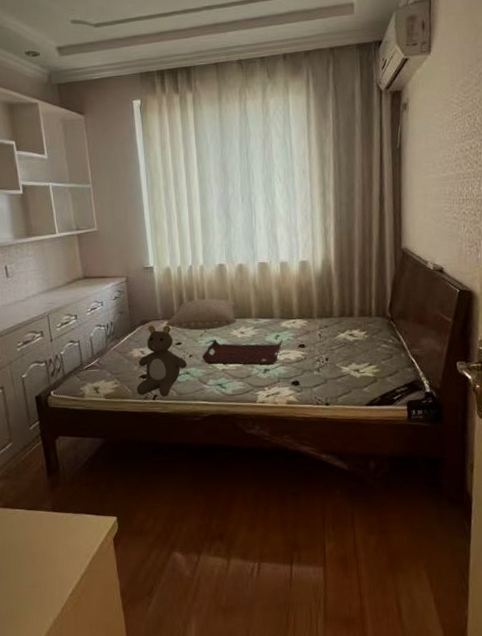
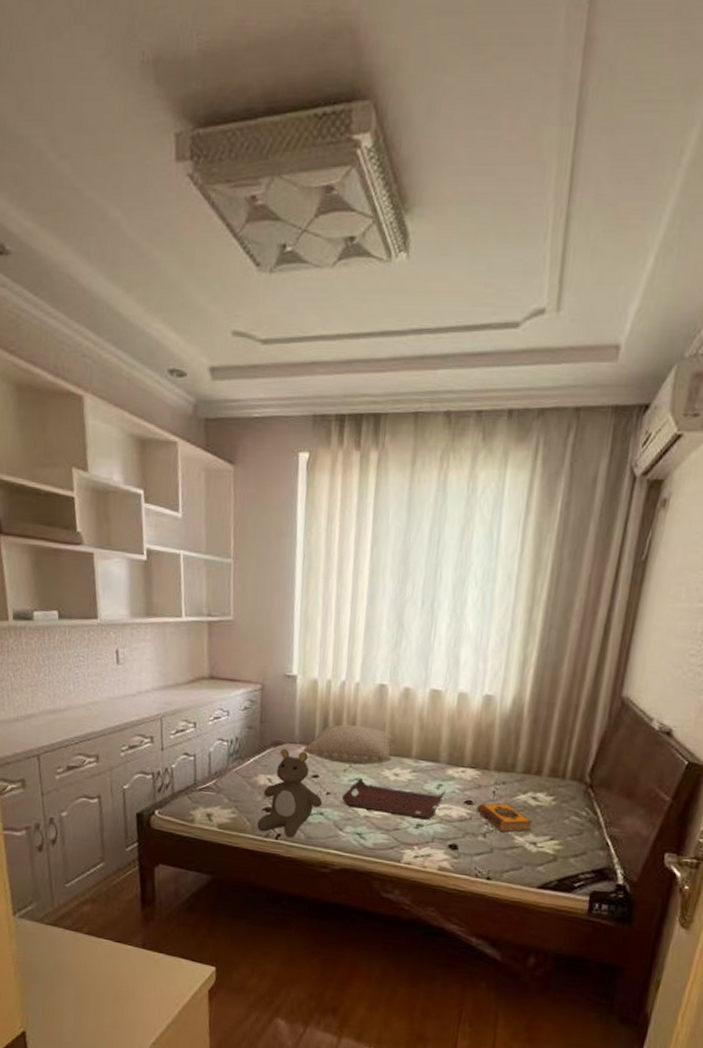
hardback book: none [309,342,354,366] -> present [477,803,533,833]

